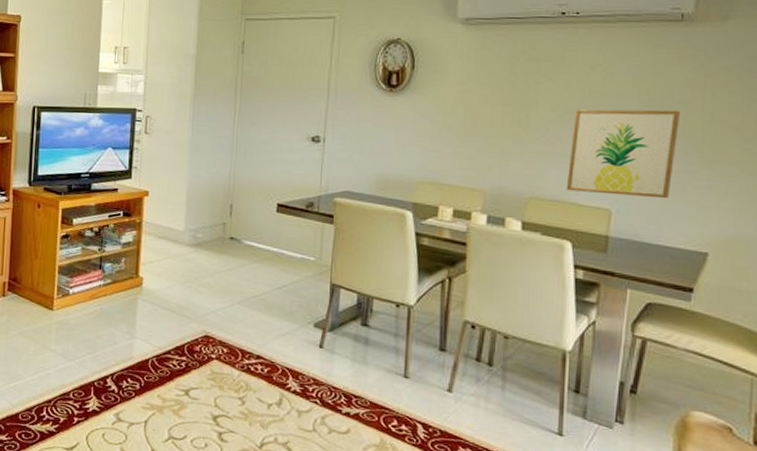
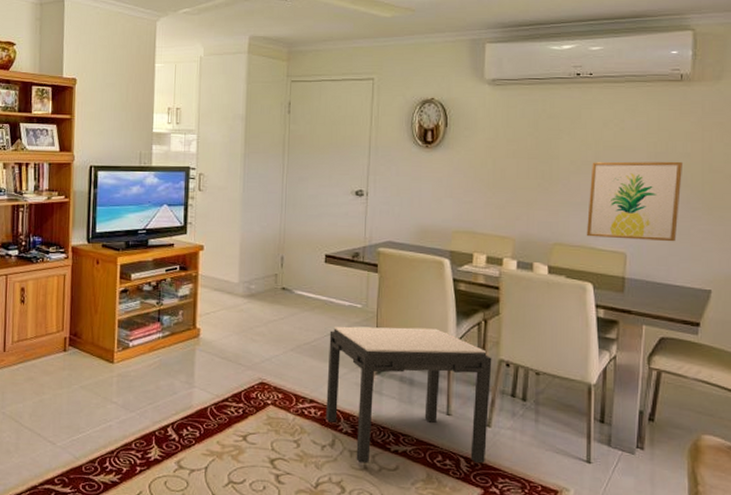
side table: none [273,279,456,431] -> present [326,326,492,464]

